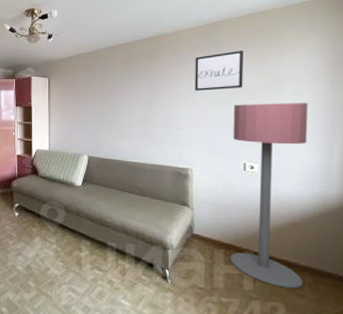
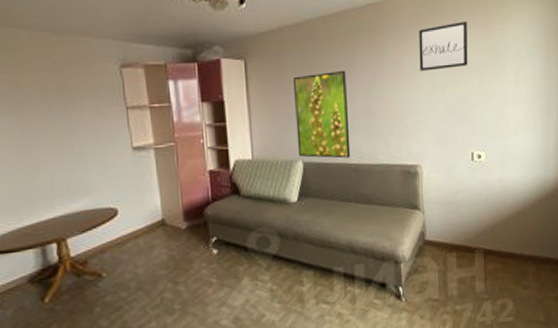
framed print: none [84,89,128,157] -> present [294,71,351,159]
floor lamp: present [229,103,308,289] -> none [460,80,528,282]

